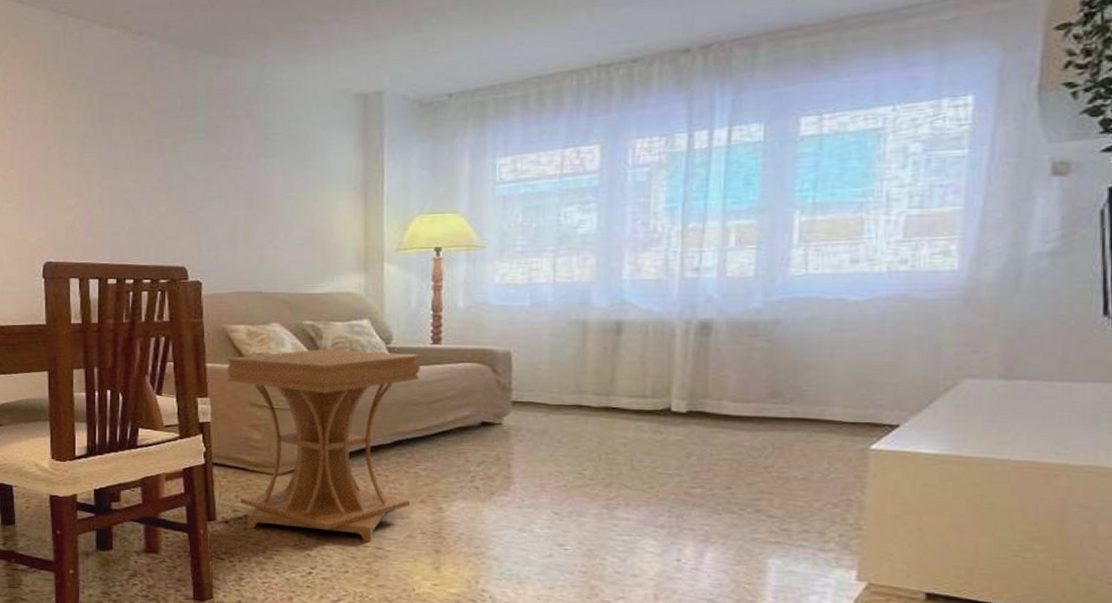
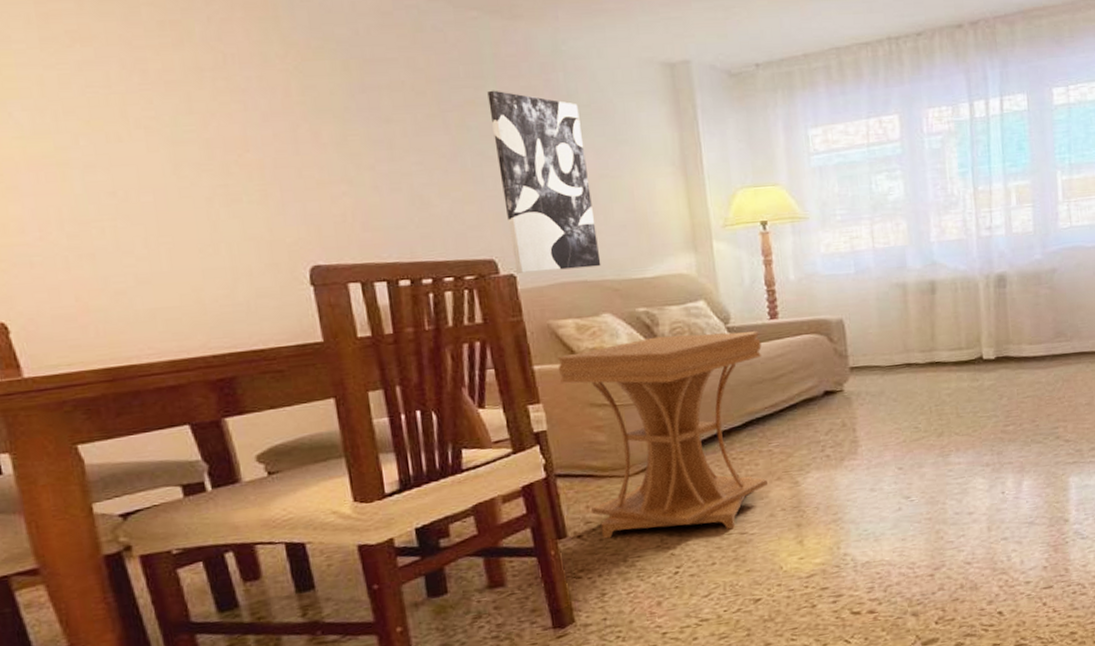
wall art: none [197,119,277,280] -> present [487,90,601,273]

